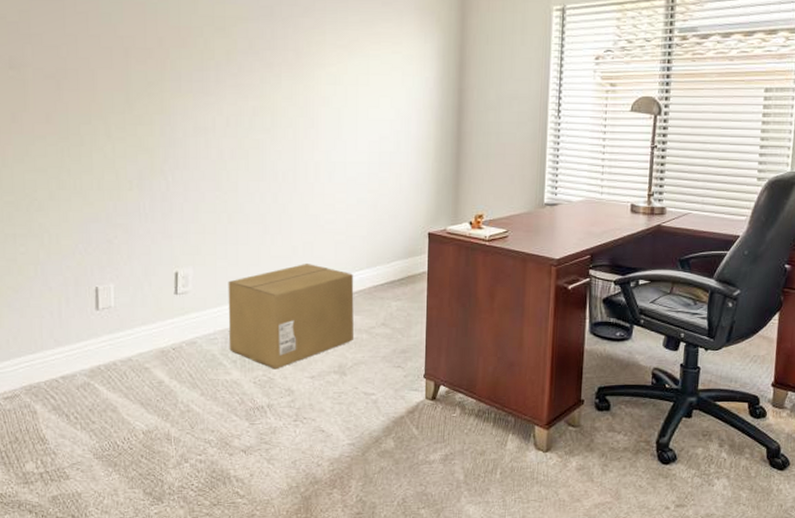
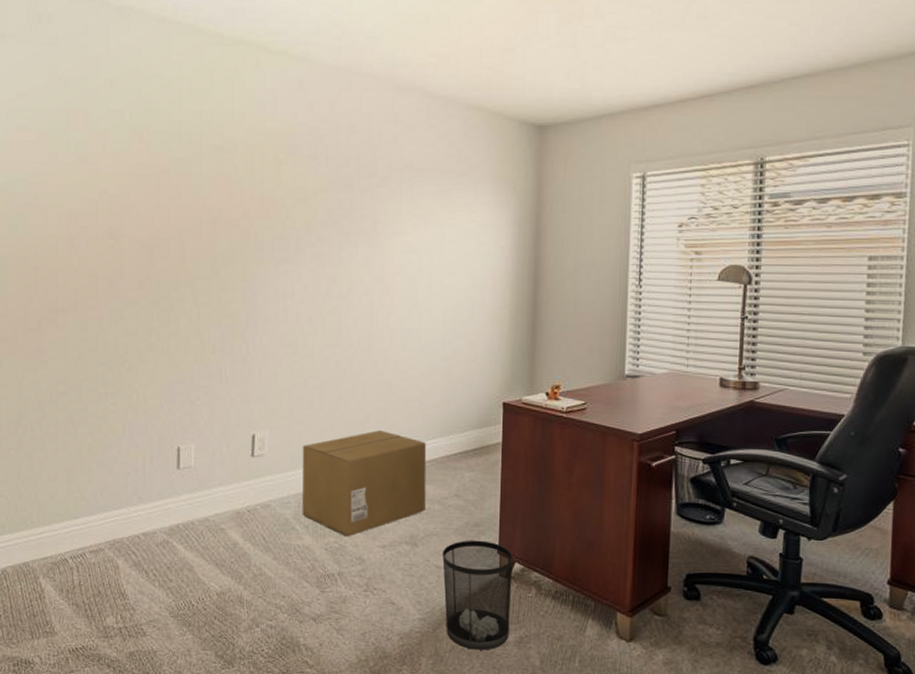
waste bin: none [371,366,439,469] -> present [442,540,513,650]

